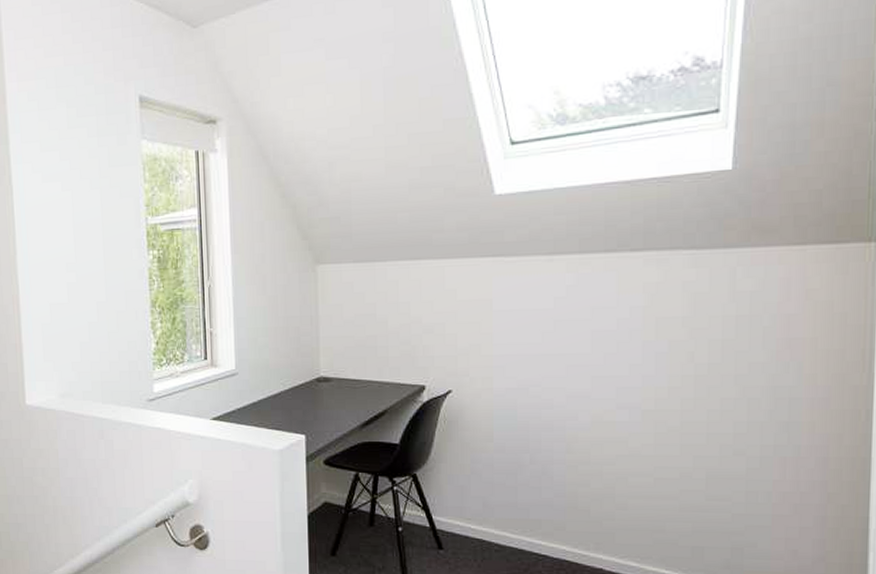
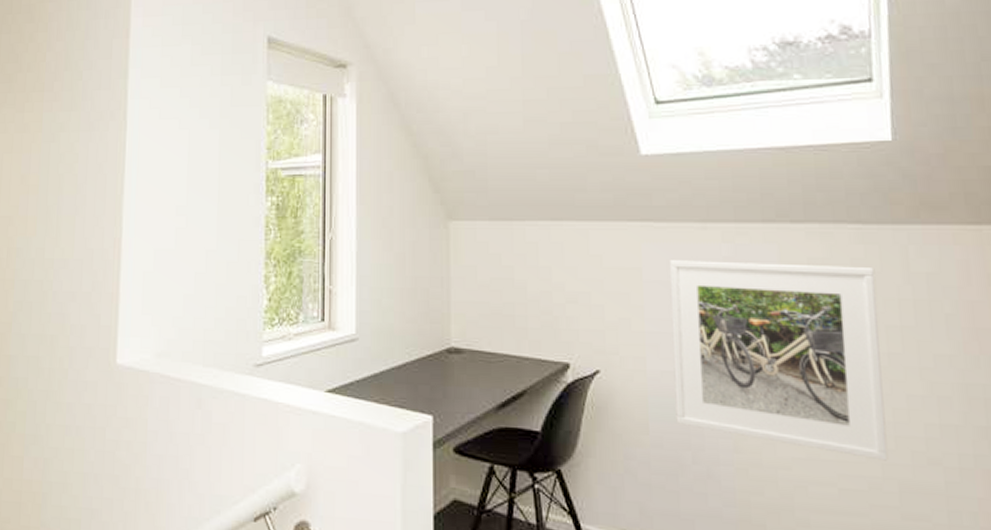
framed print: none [517,288,704,454] -> present [669,260,888,461]

